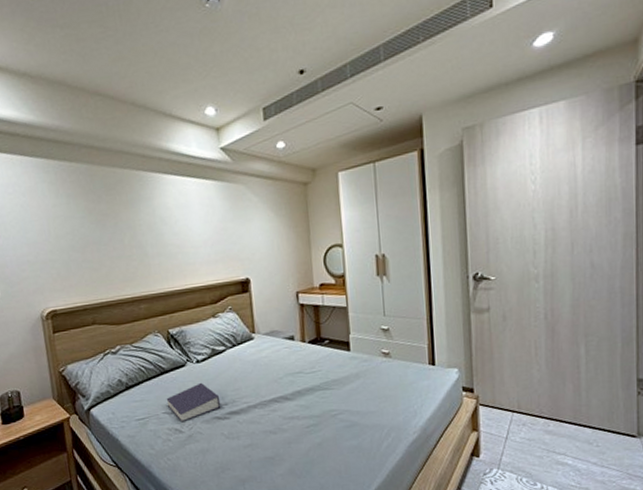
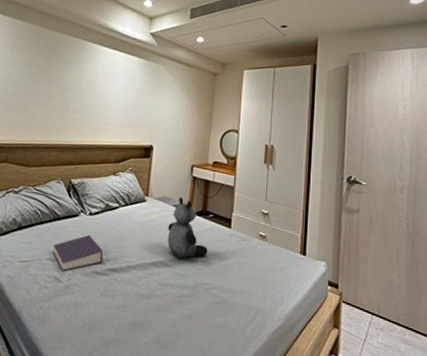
teddy bear: none [282,327,330,390] -> present [167,196,208,258]

